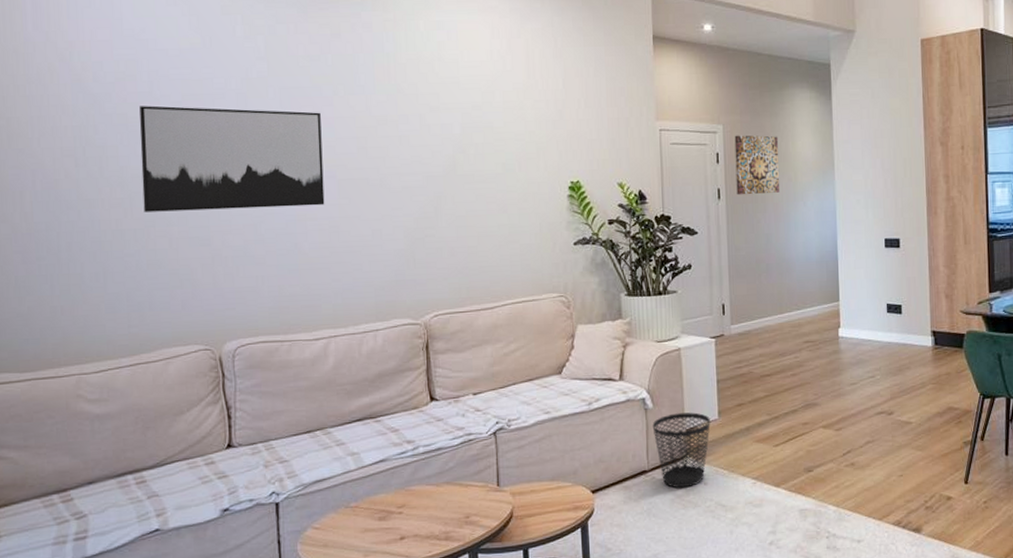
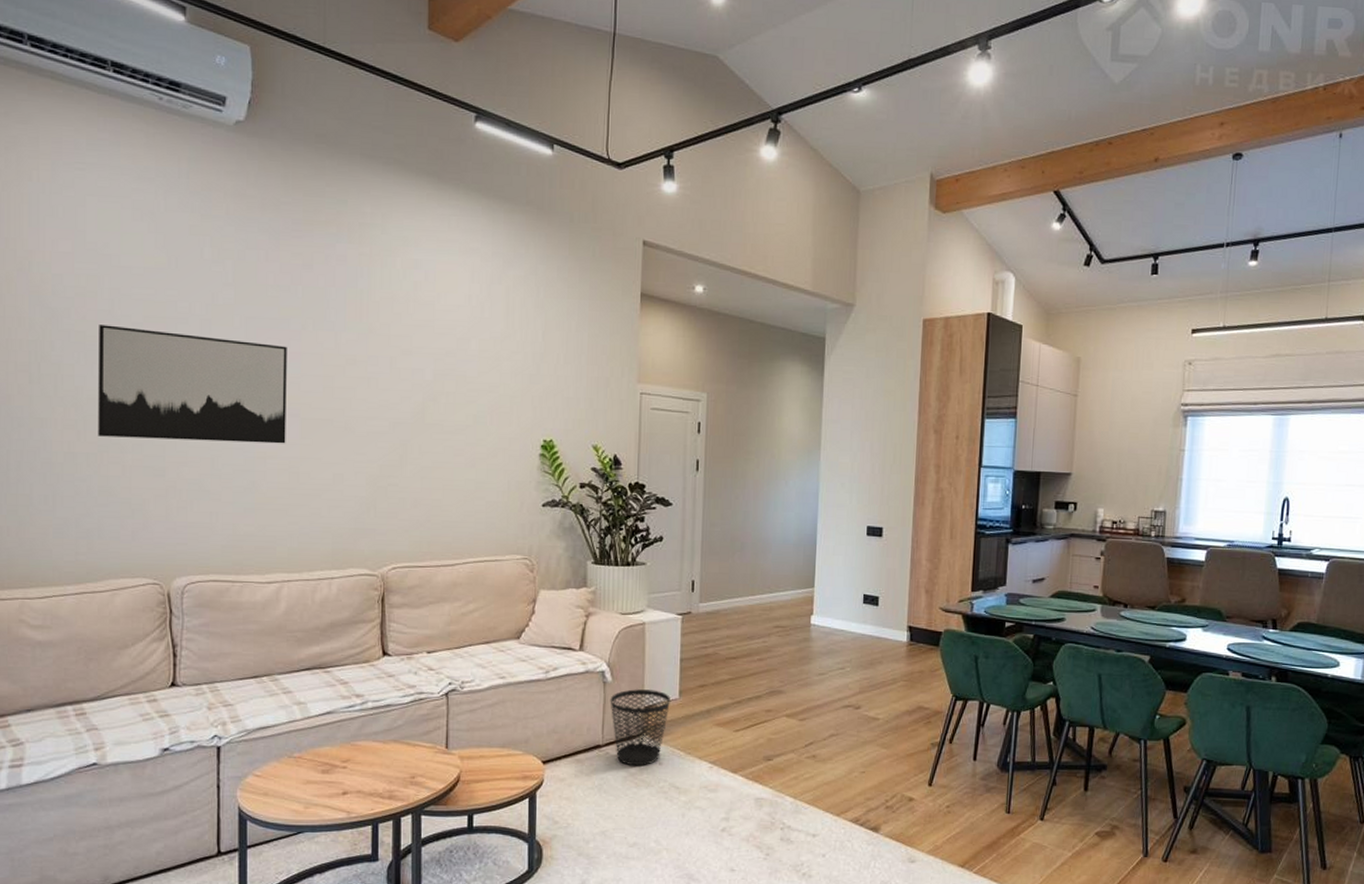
wall art: present [734,135,780,195] -> none [716,405,765,469]

